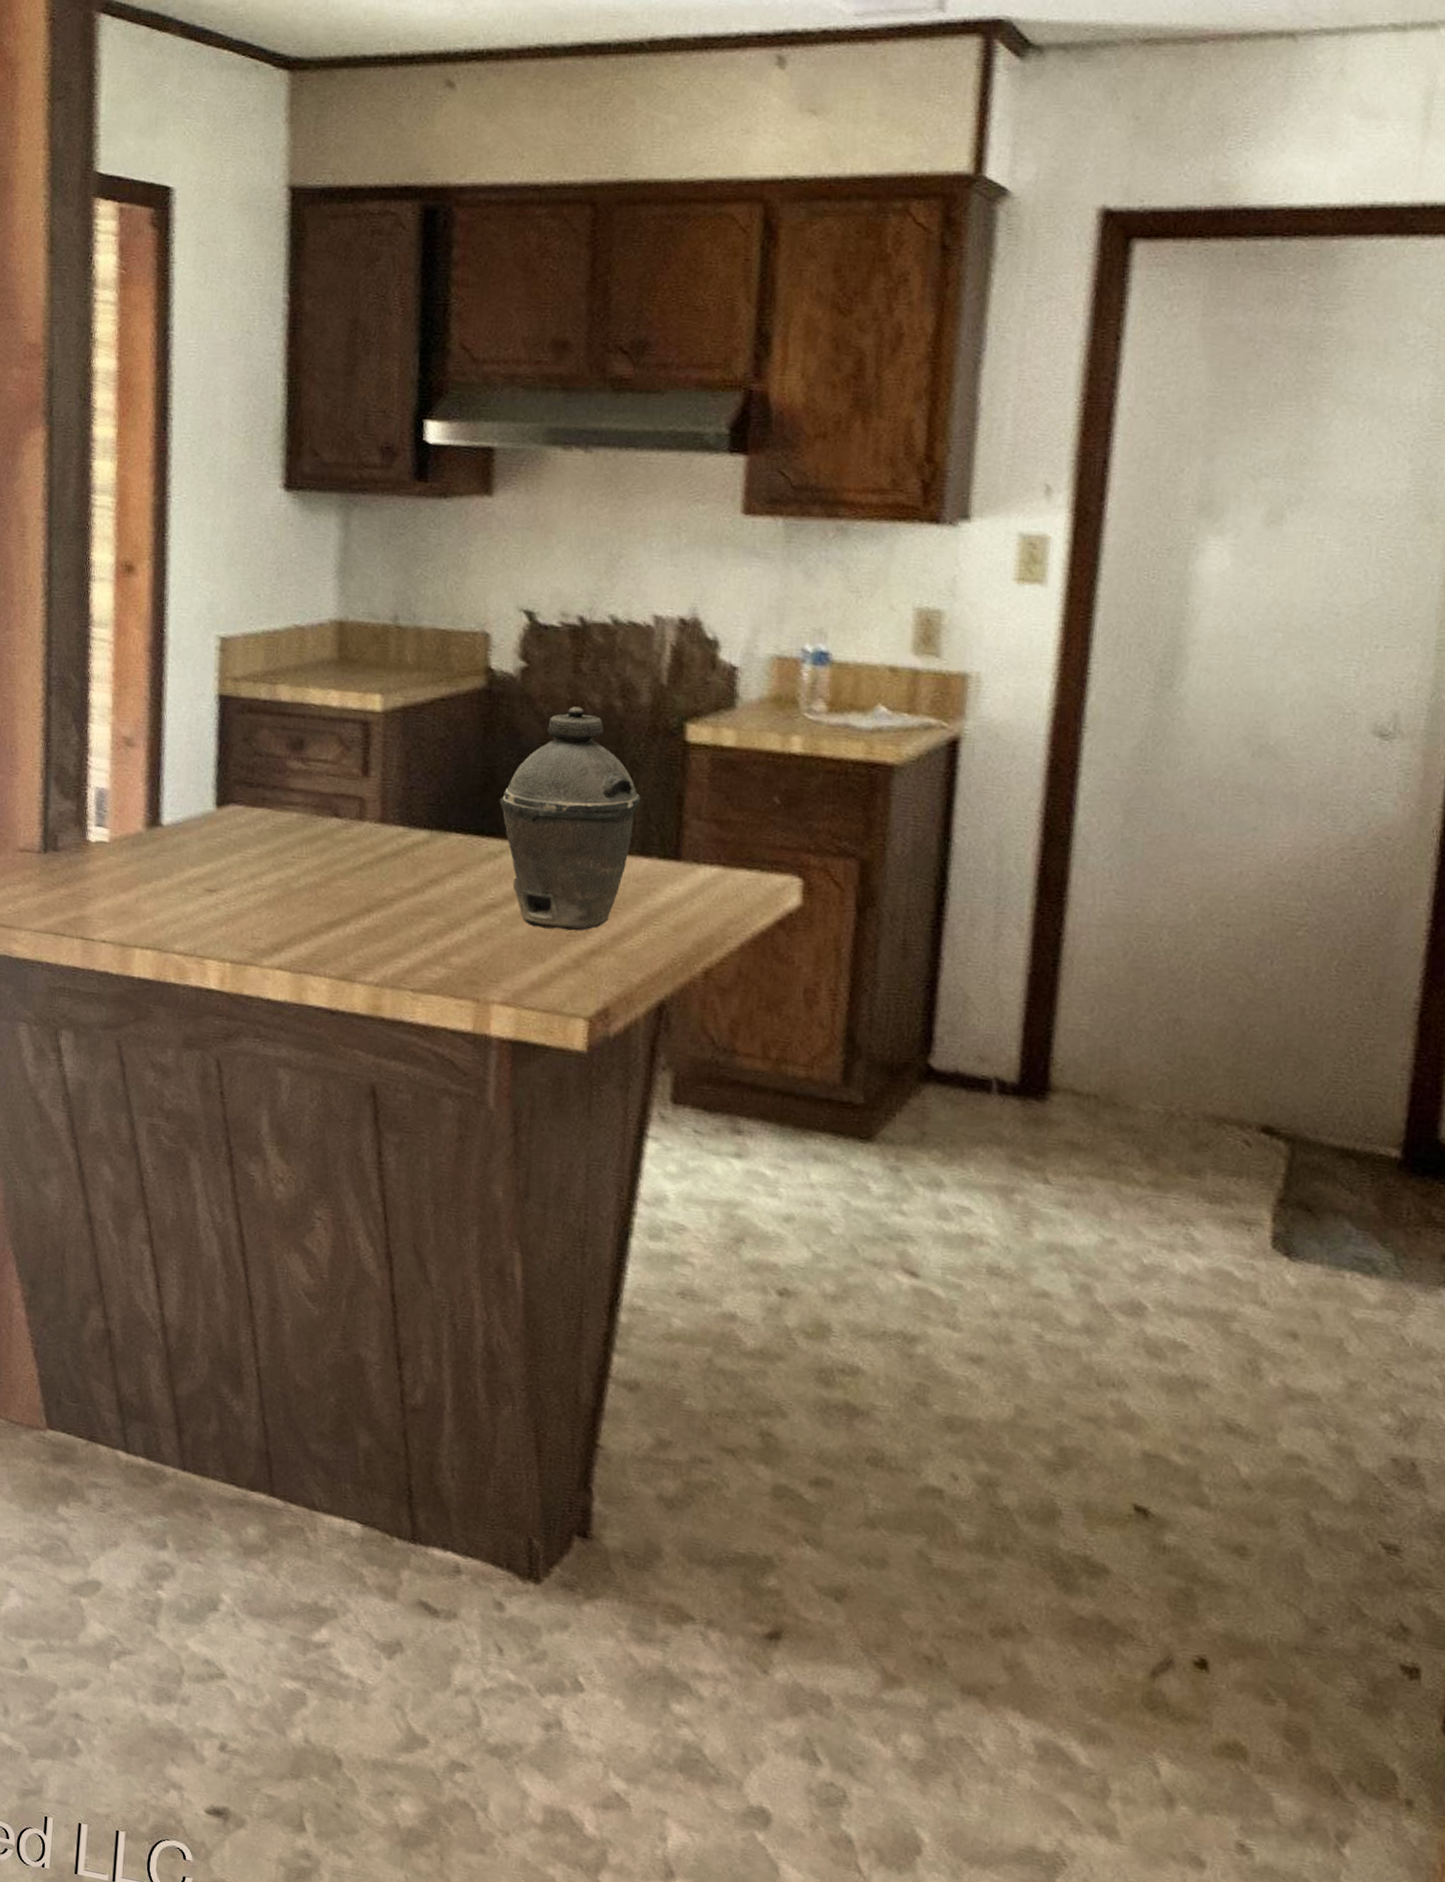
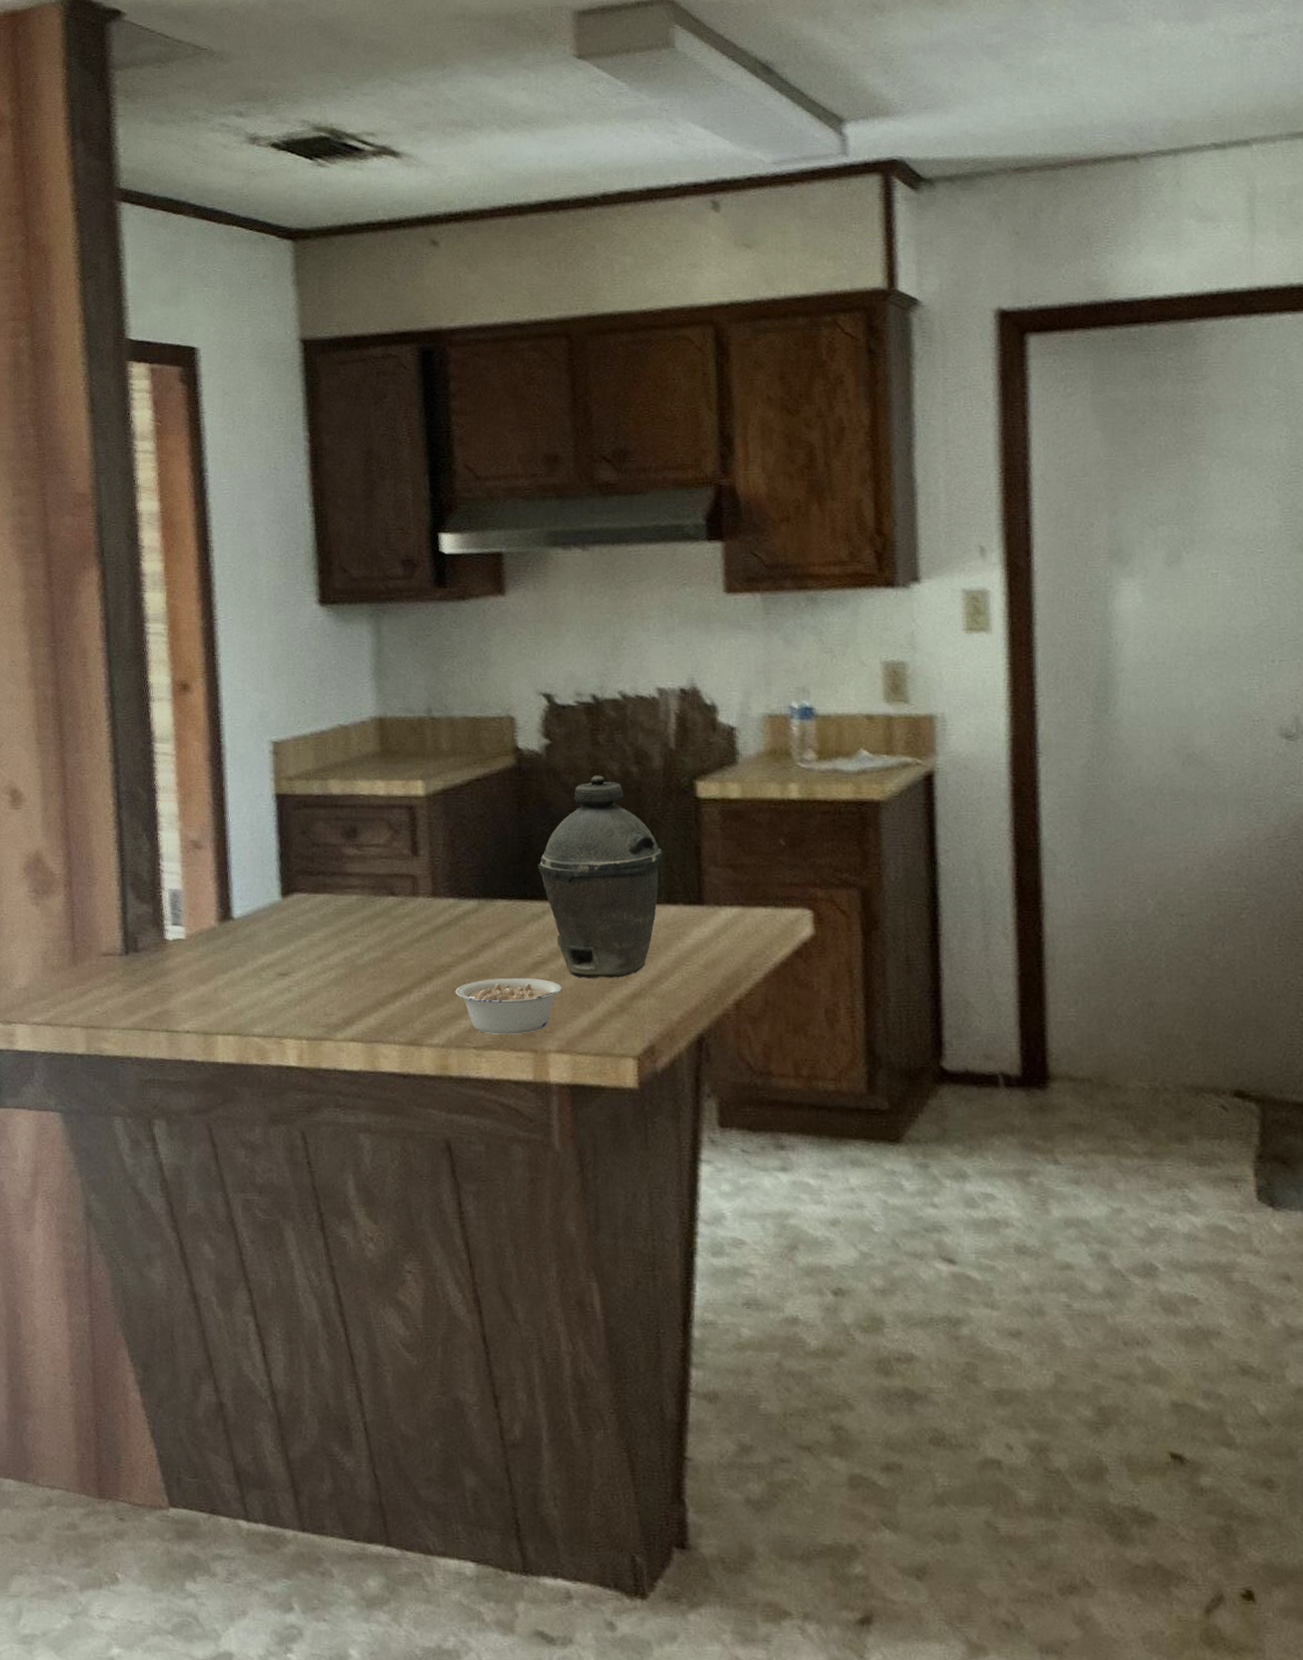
legume: none [396,918,514,981] -> present [455,977,562,1034]

